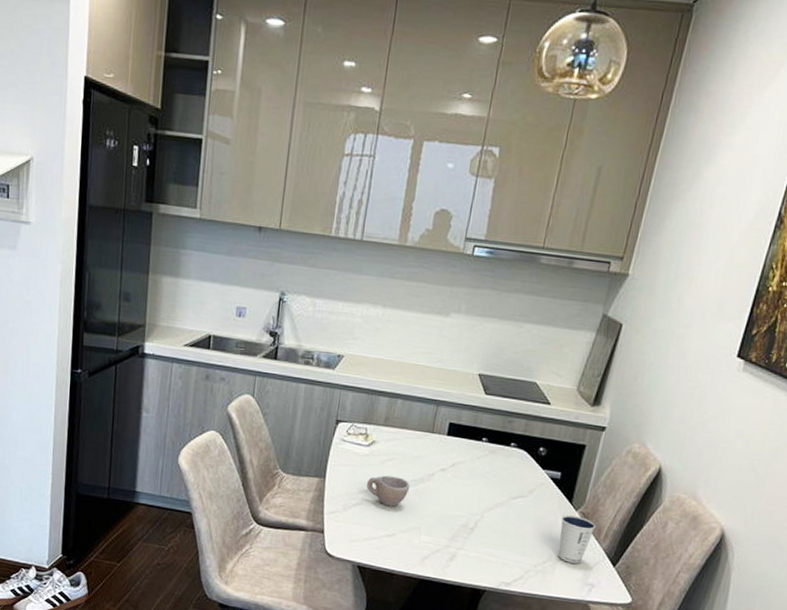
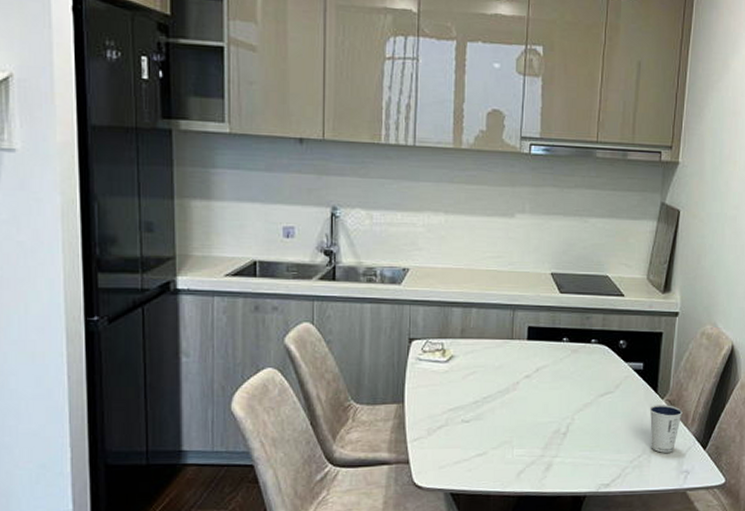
cup: present [366,475,410,507] -> none [449,390,496,424]

